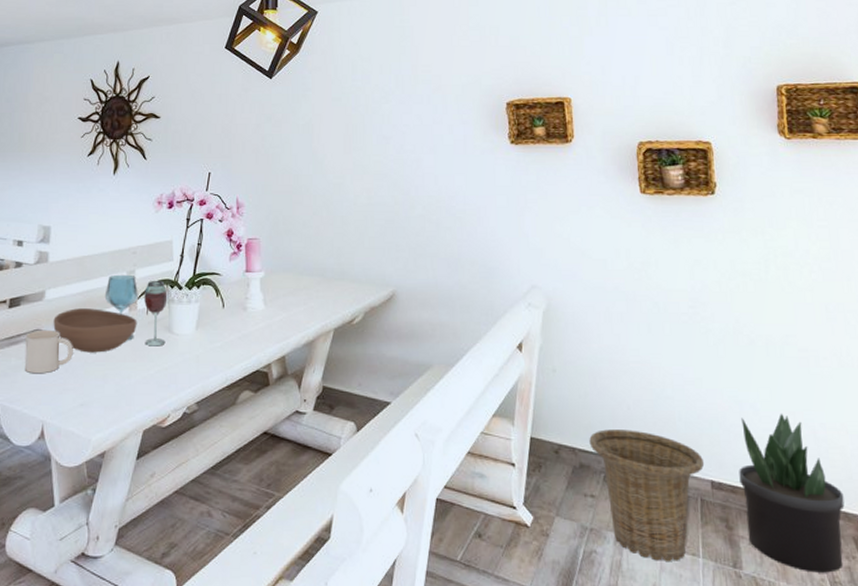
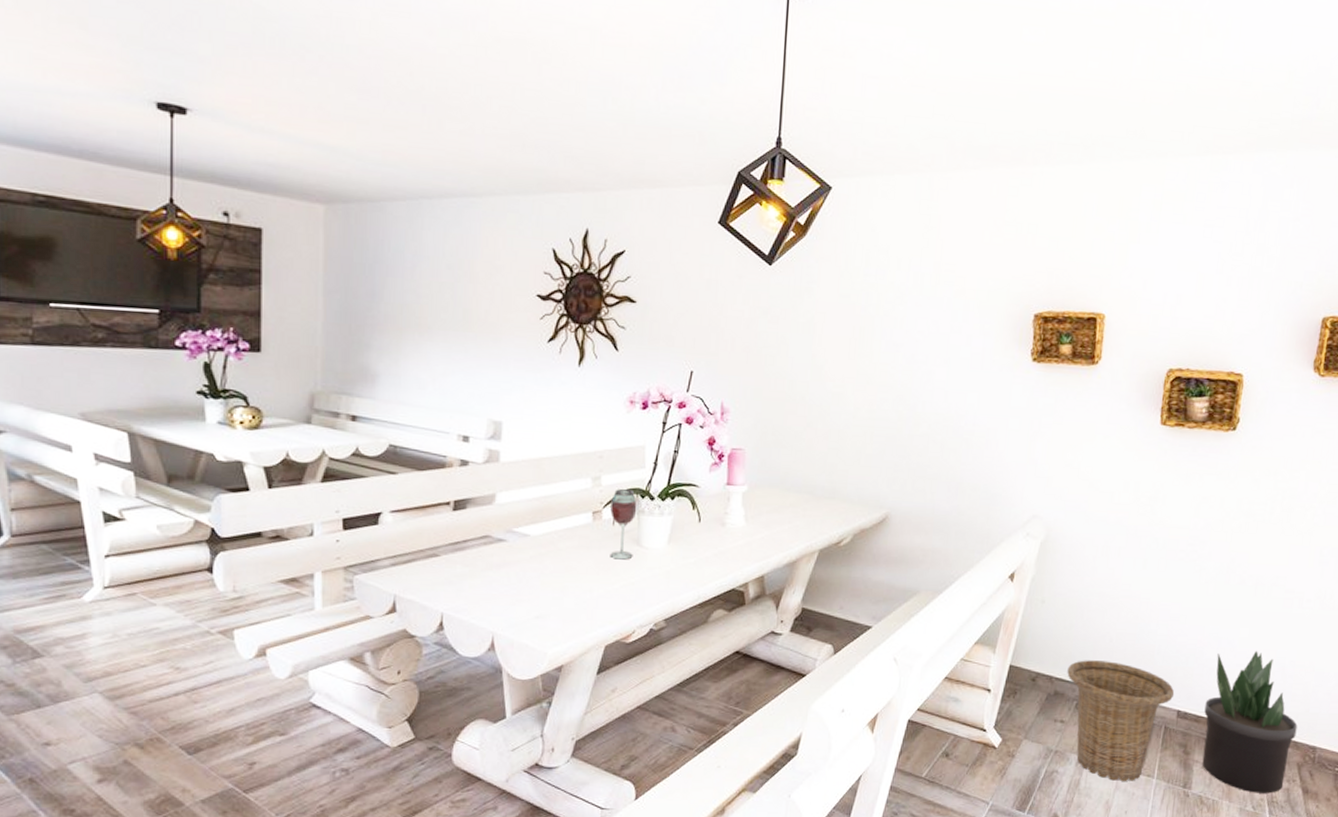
mug: present [24,329,73,374] -> none [472,536,528,584]
bowl: present [53,308,137,353] -> none [505,515,602,564]
wine glass: present [104,274,139,341] -> none [565,480,605,552]

